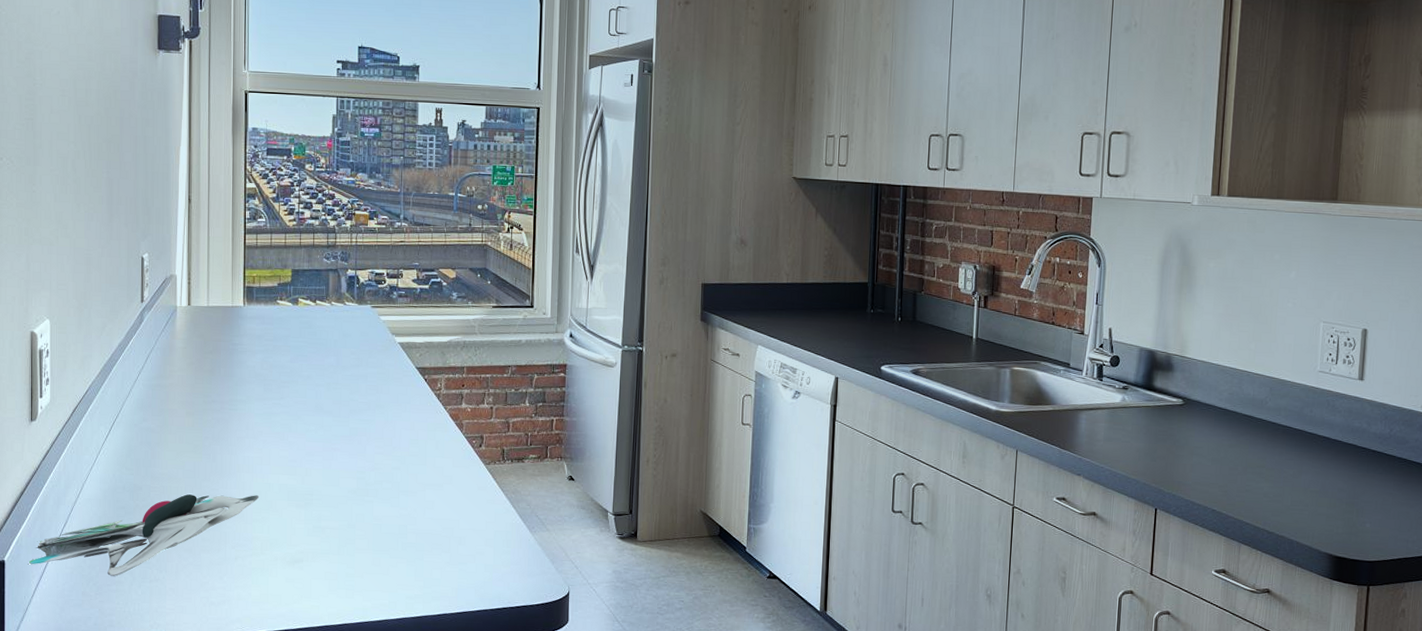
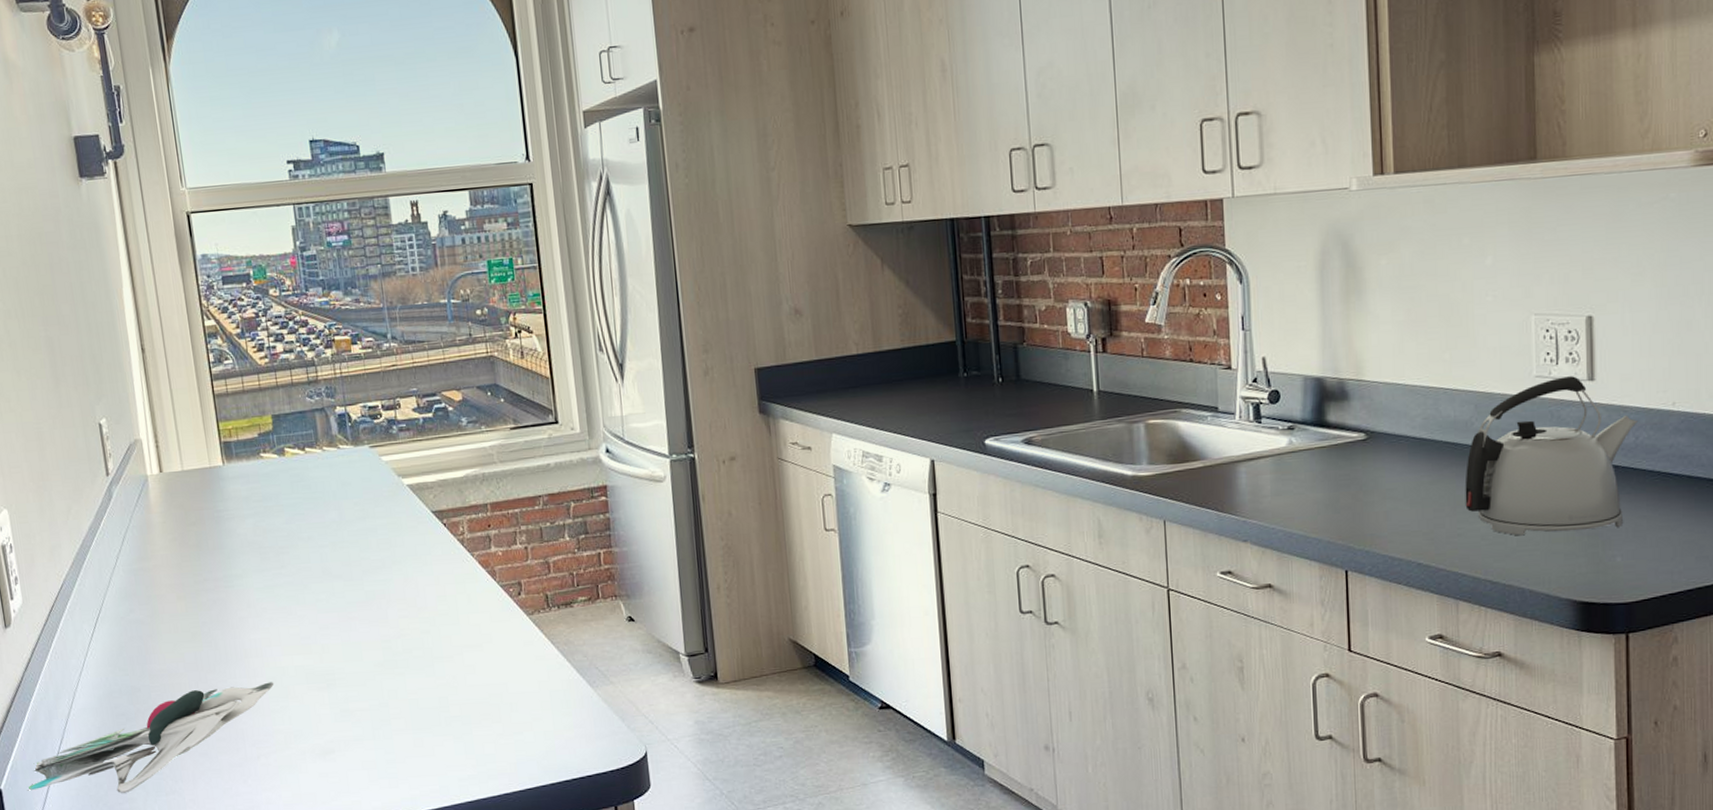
kettle: none [1254,374,1393,499] -> present [1465,376,1637,536]

